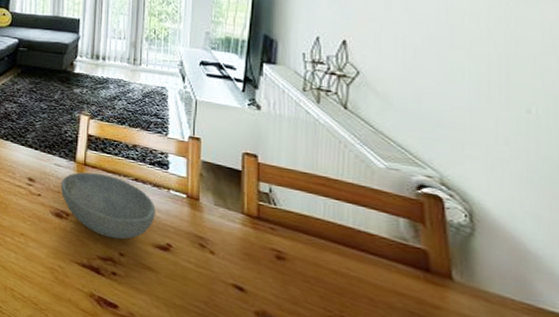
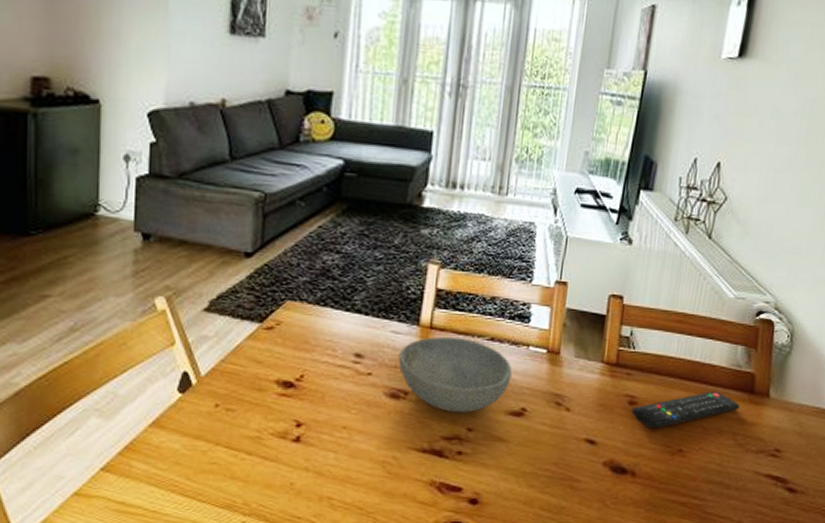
remote control: none [280,260,413,290] -> present [632,391,740,429]

